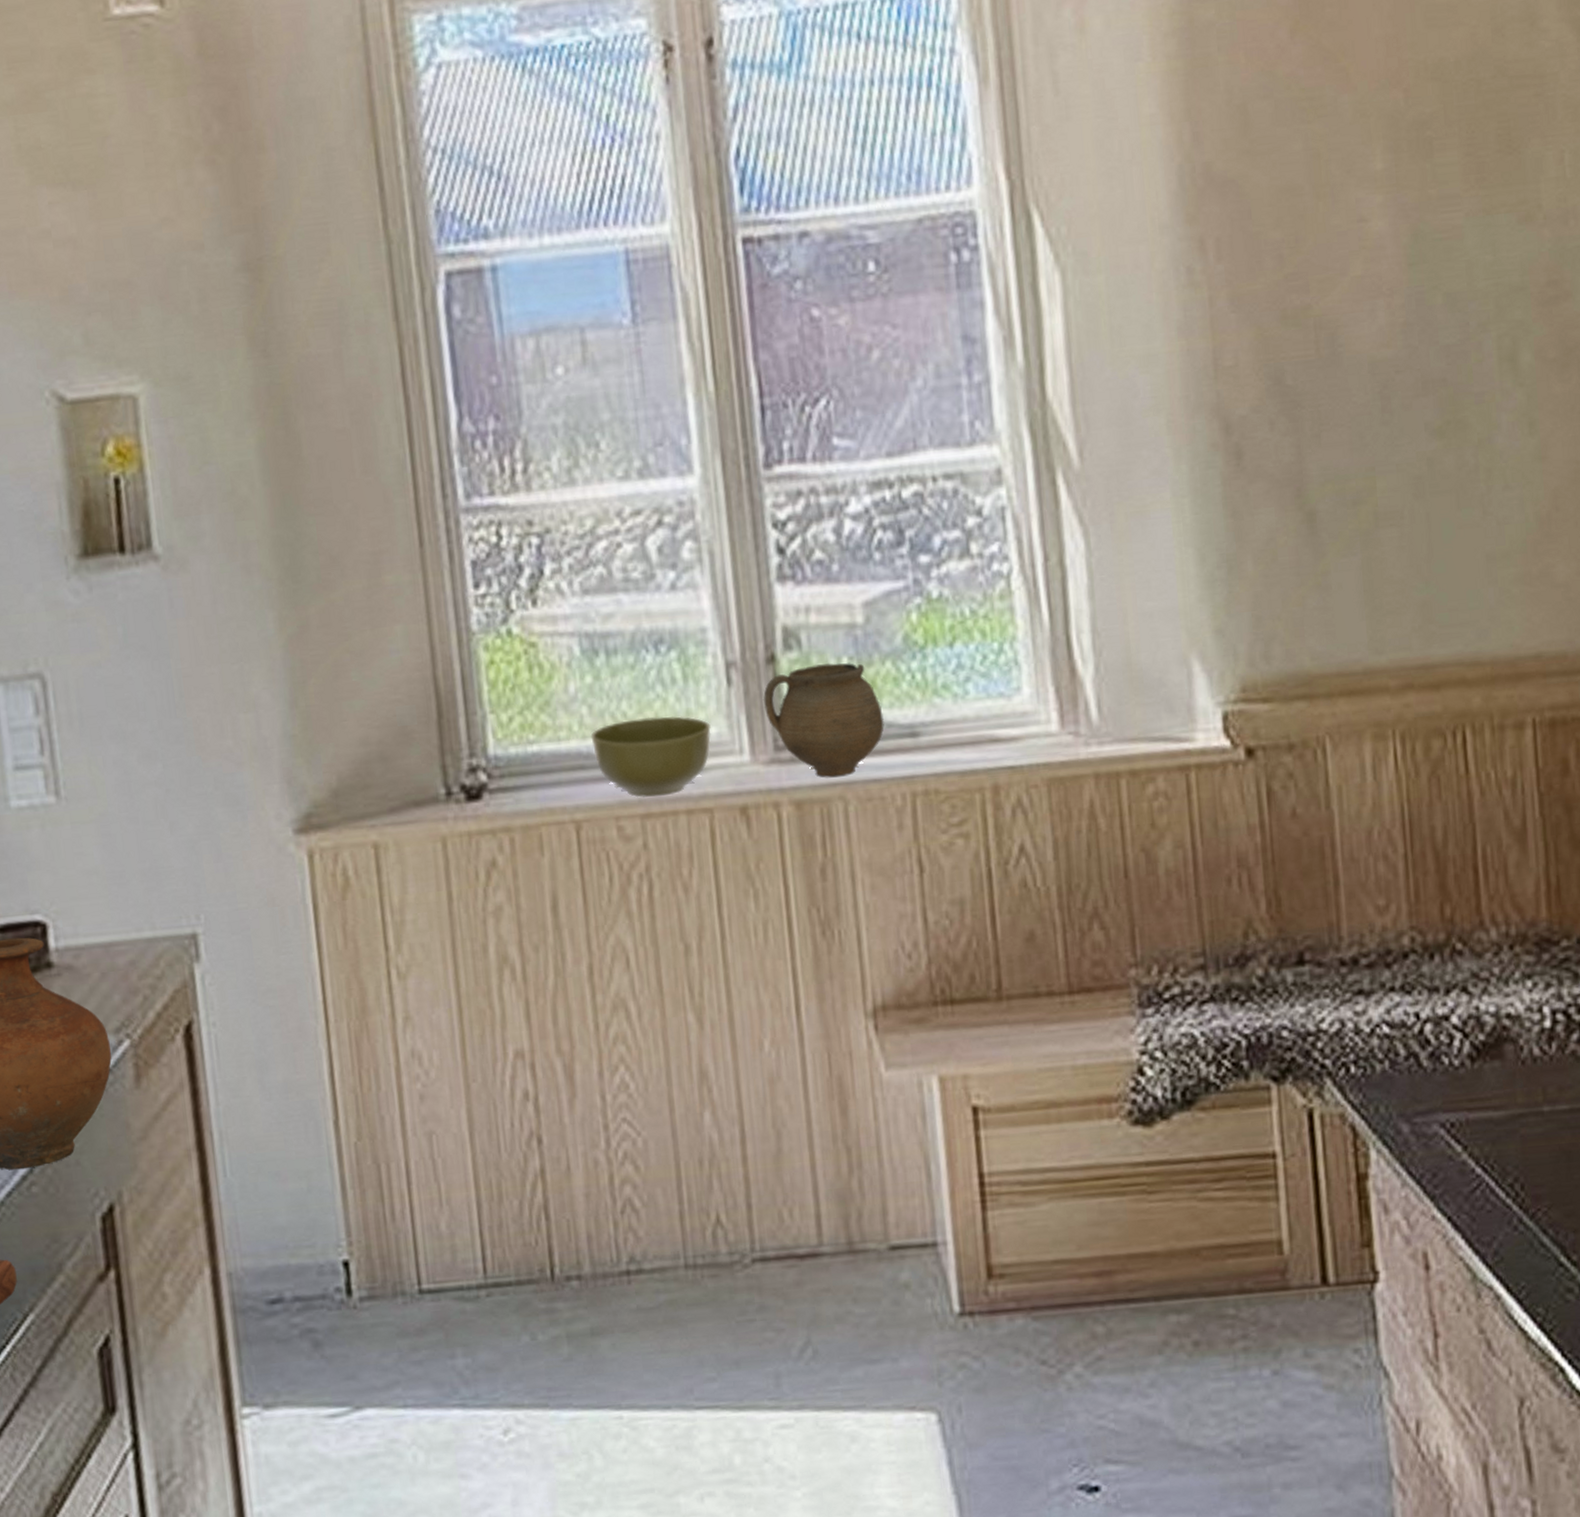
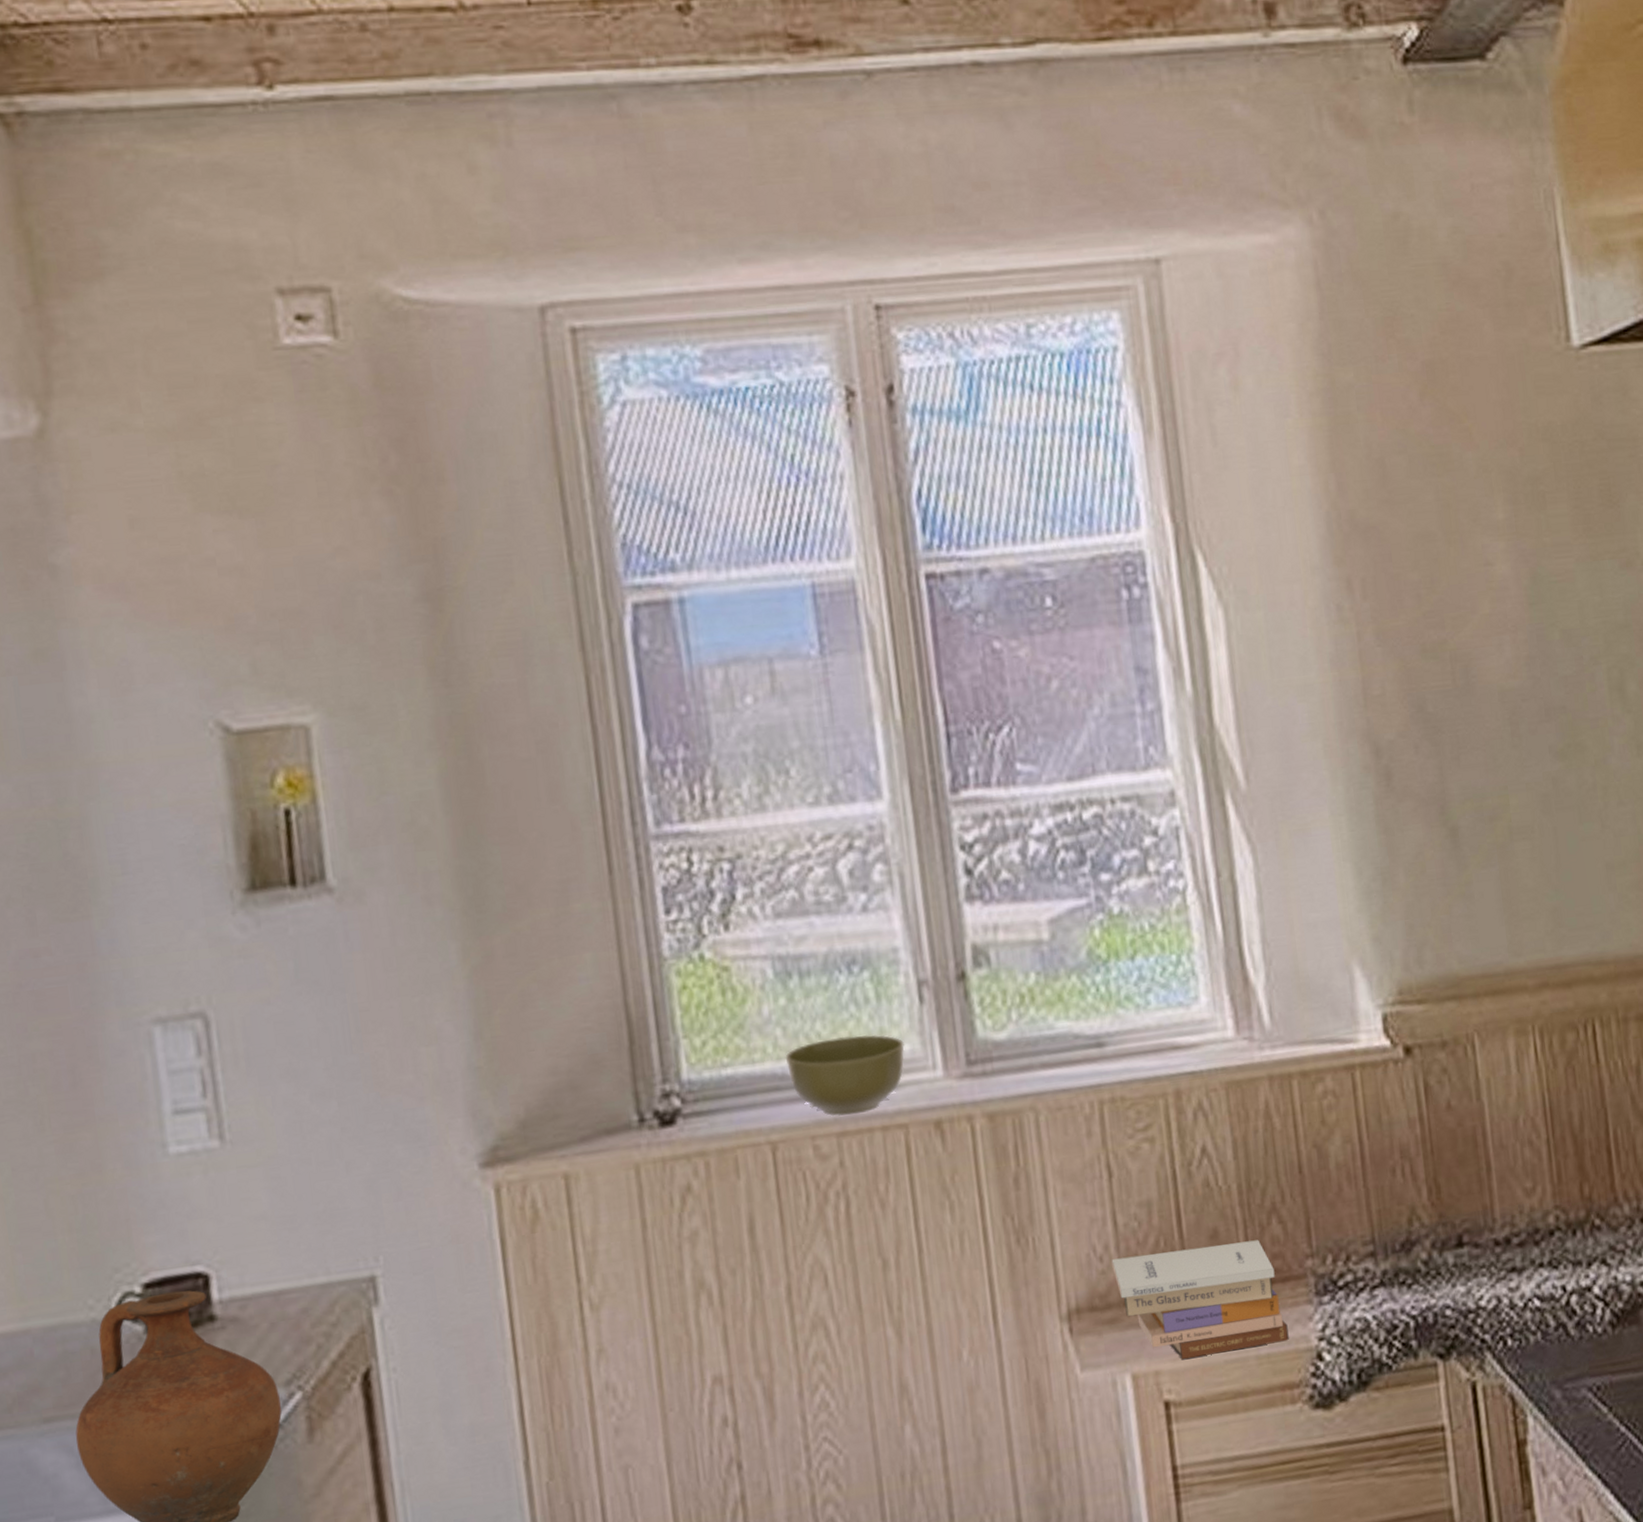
pottery: present [762,662,884,778] -> none [954,978,1072,1090]
books: none [920,945,1108,1064] -> present [1111,1239,1289,1359]

